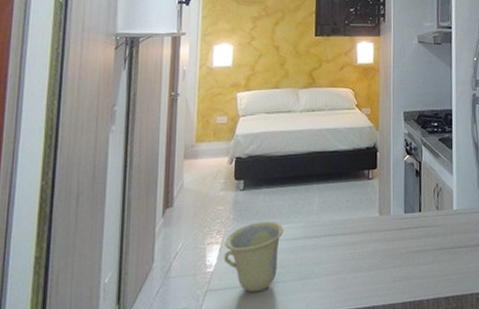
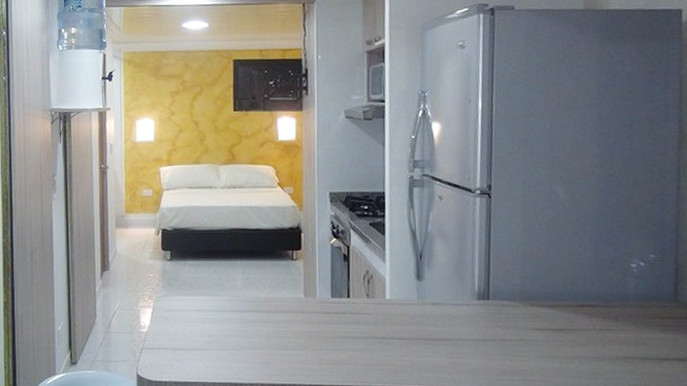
cup: present [223,221,284,293] -> none [155,291,210,356]

